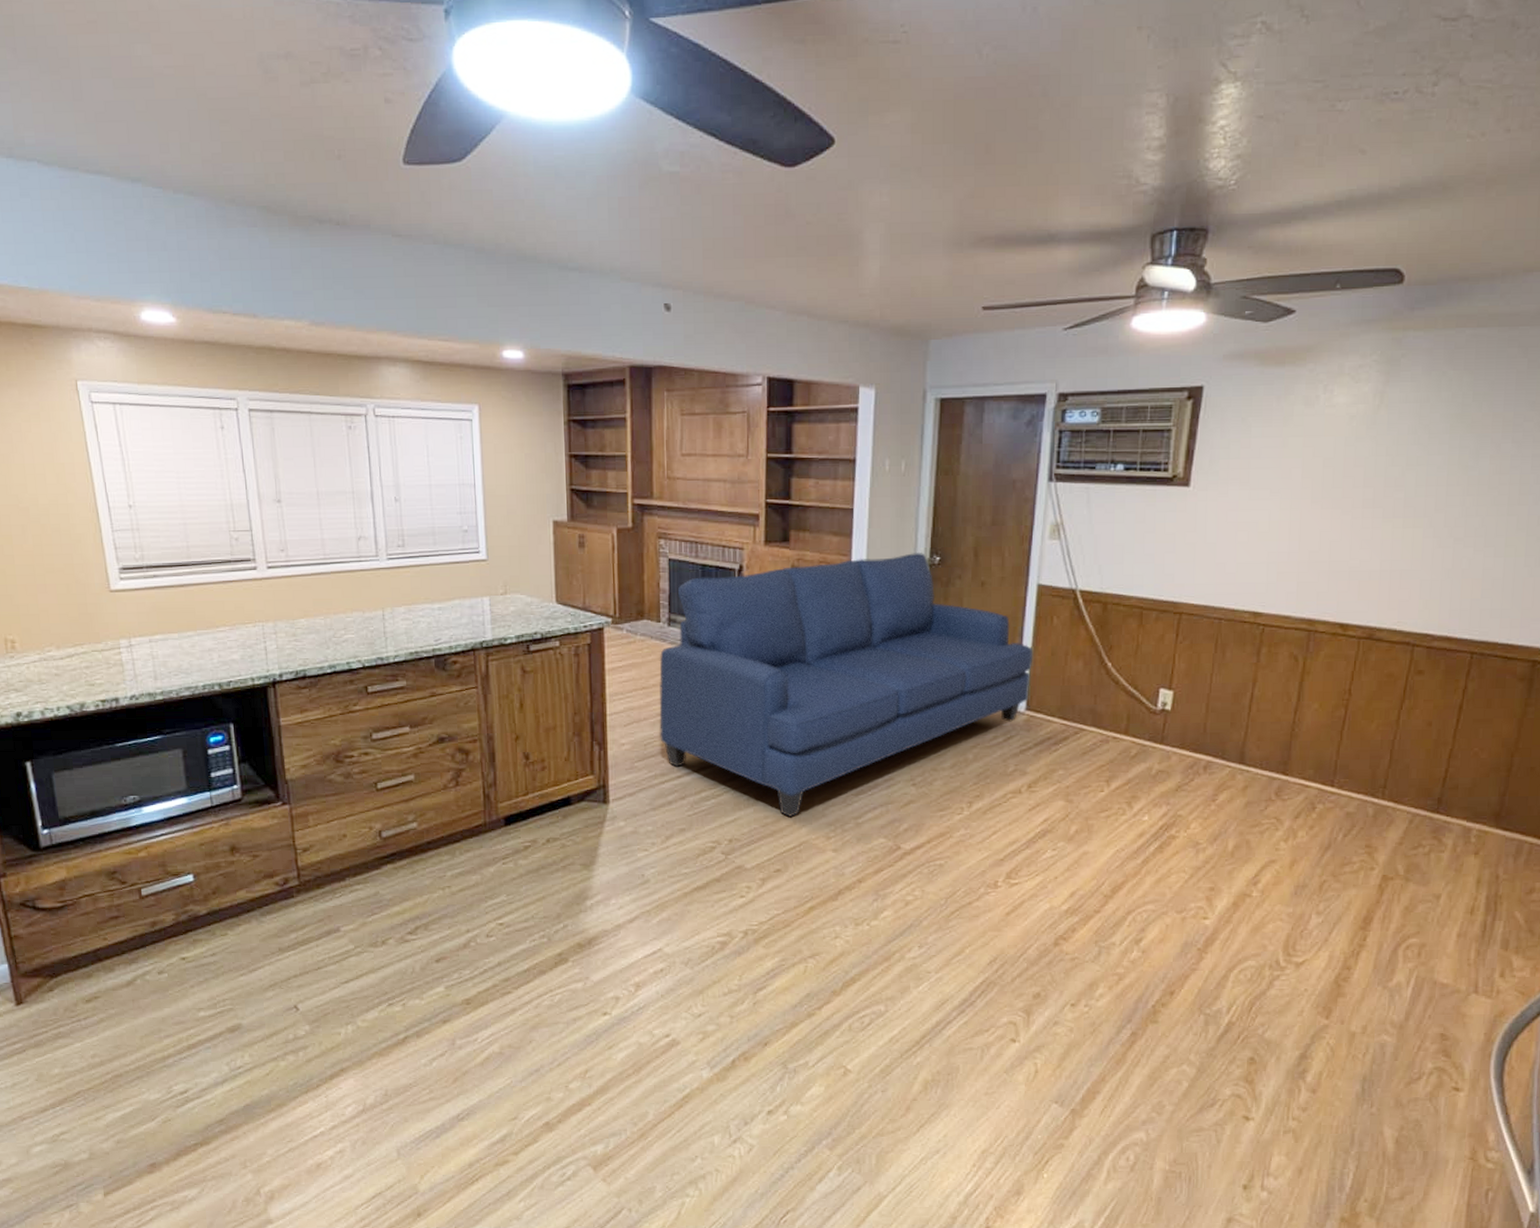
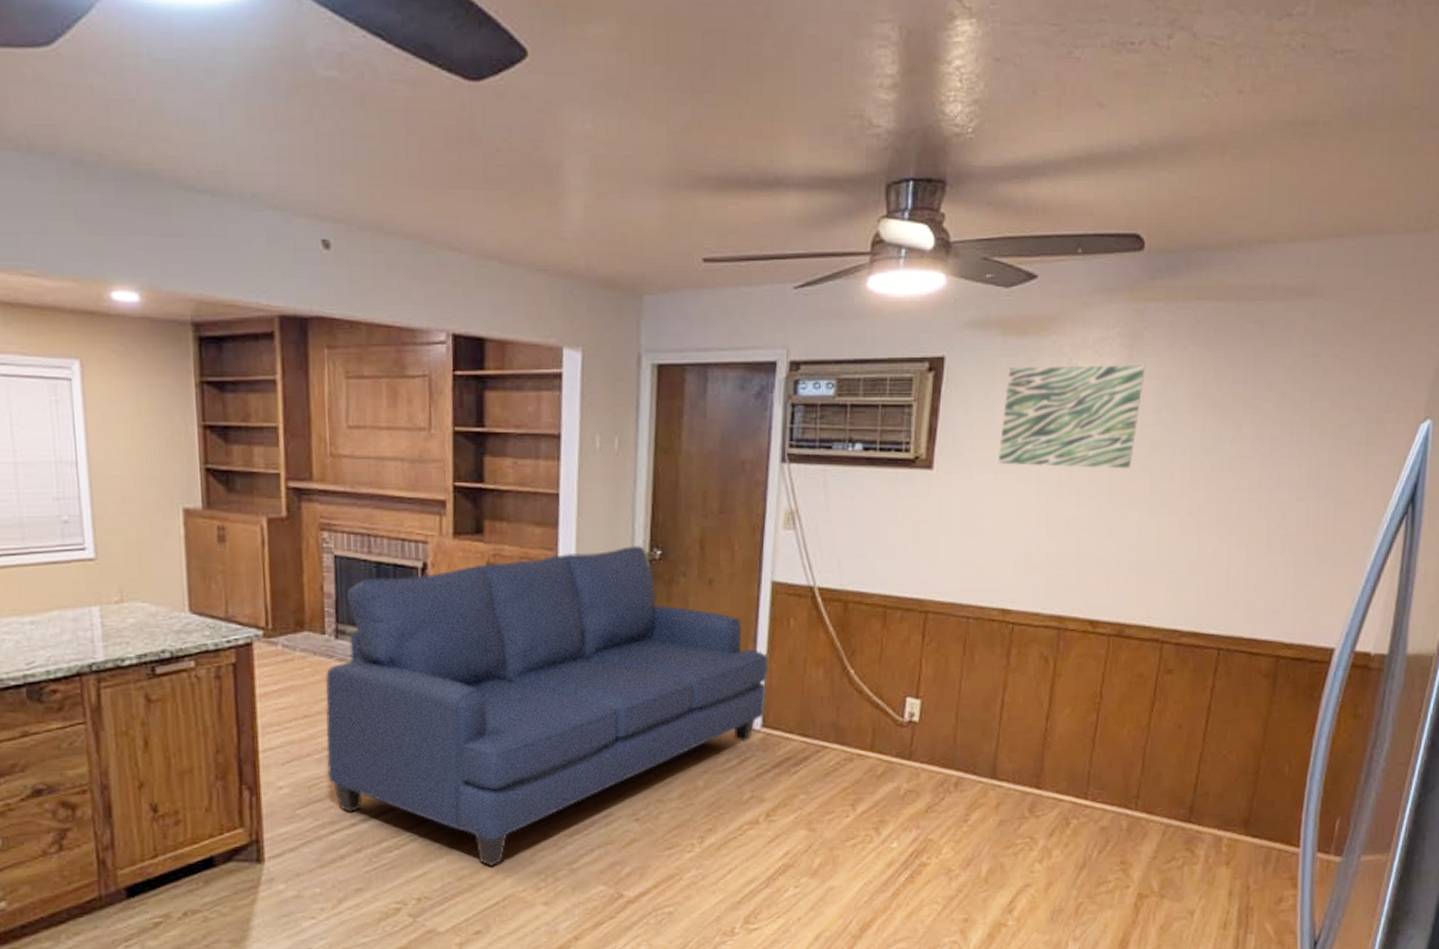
wall art: none [1252,389,1402,485] -> present [997,365,1145,469]

